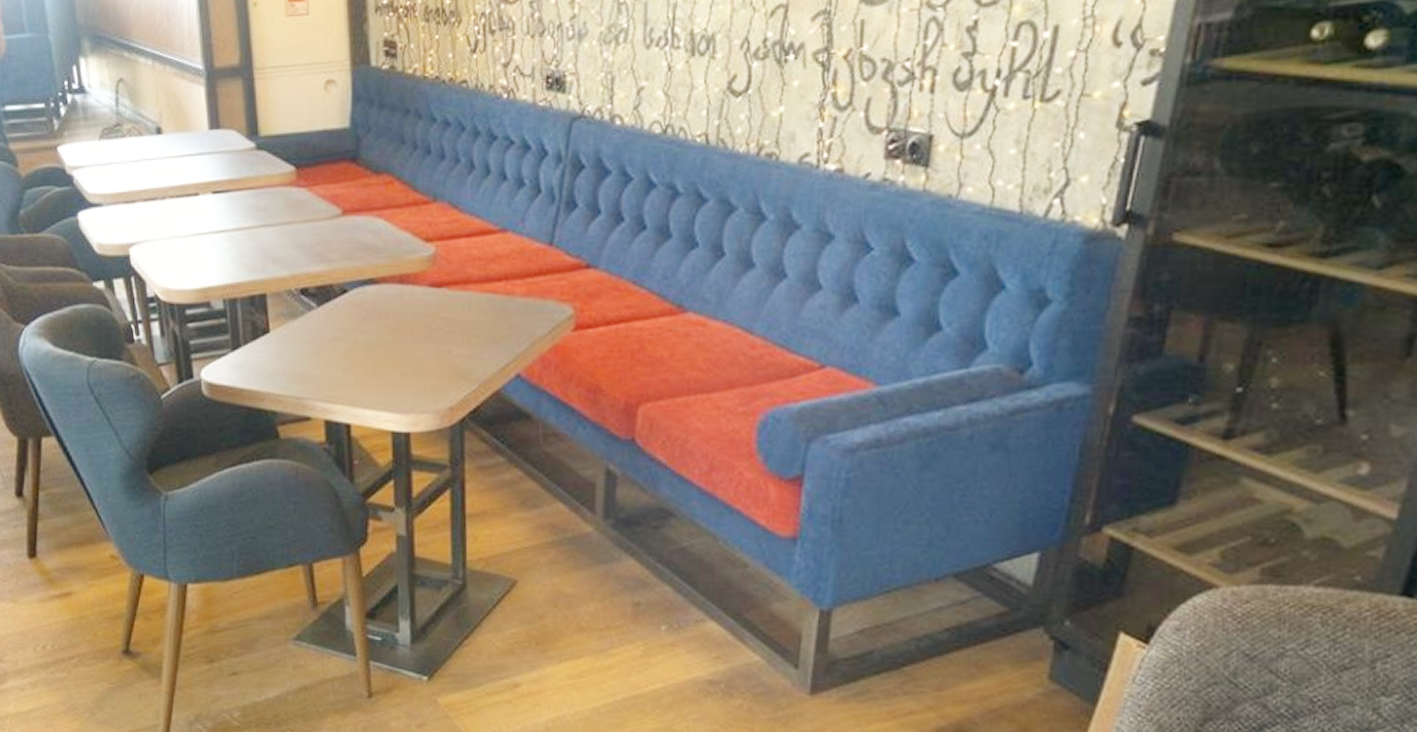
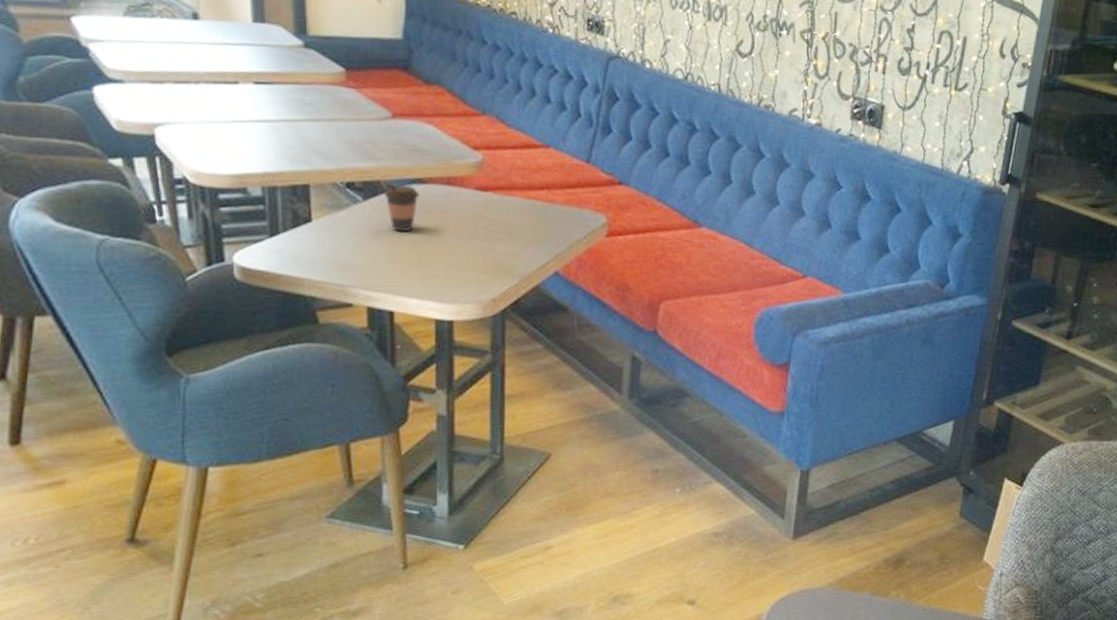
coffee cup: none [336,288,372,338] -> present [383,185,420,232]

